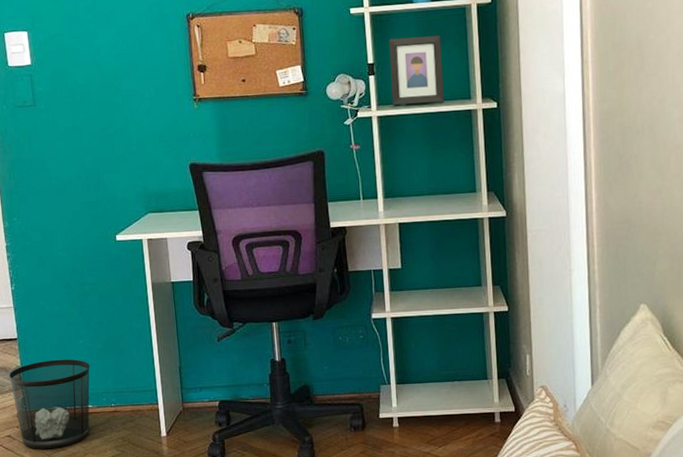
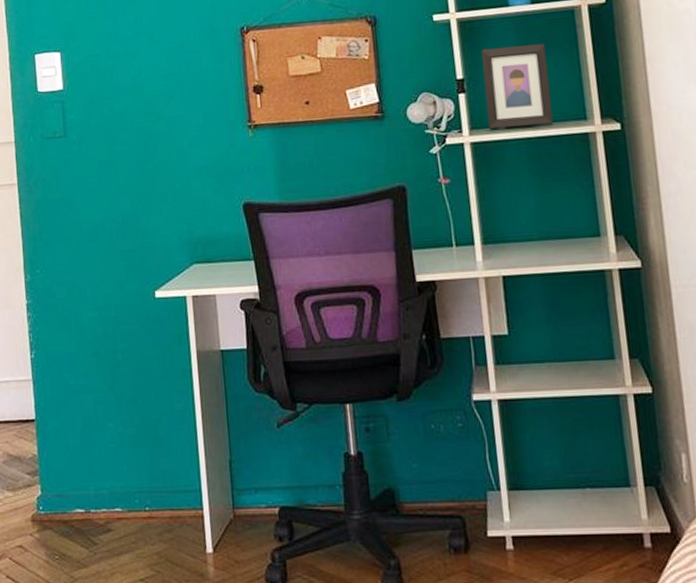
waste bin: present [9,359,90,449] -> none [24,447,121,566]

